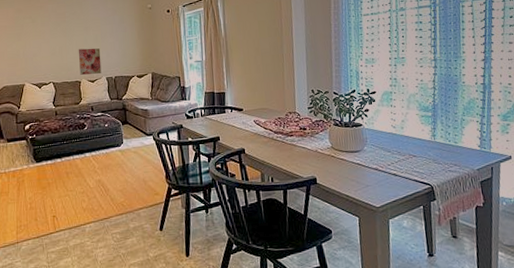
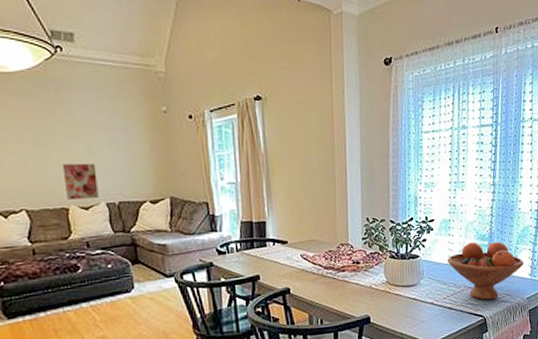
fruit bowl: none [389,113,472,169] -> present [447,241,524,300]

